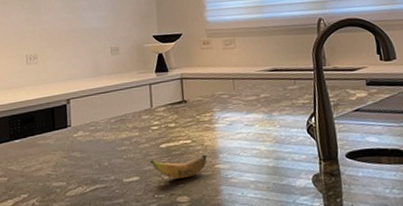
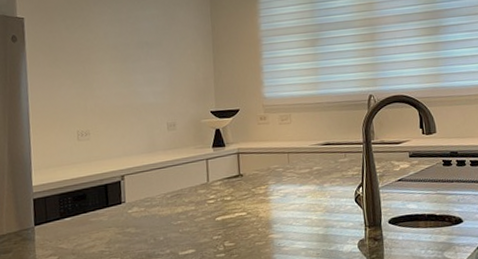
banana: present [150,154,207,179] -> none [206,225,261,250]

